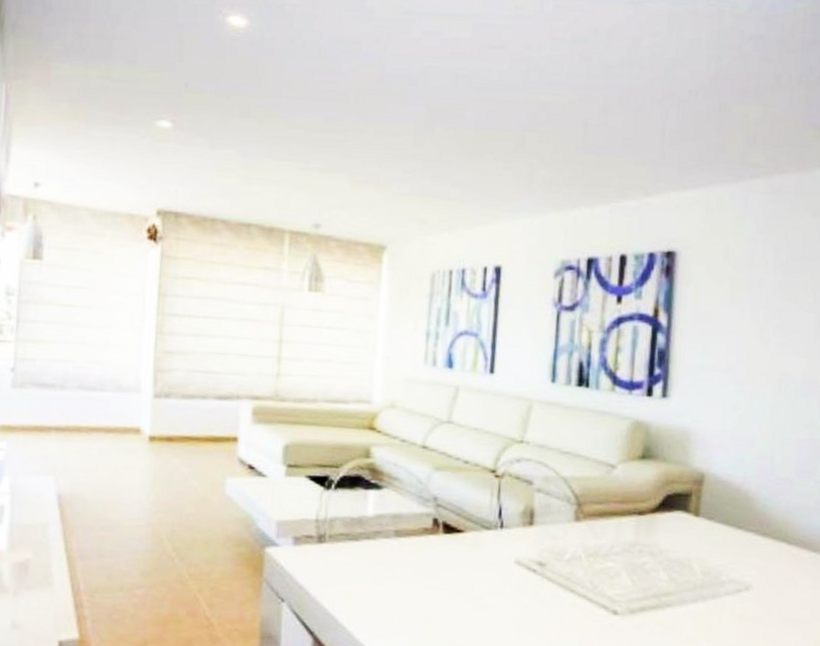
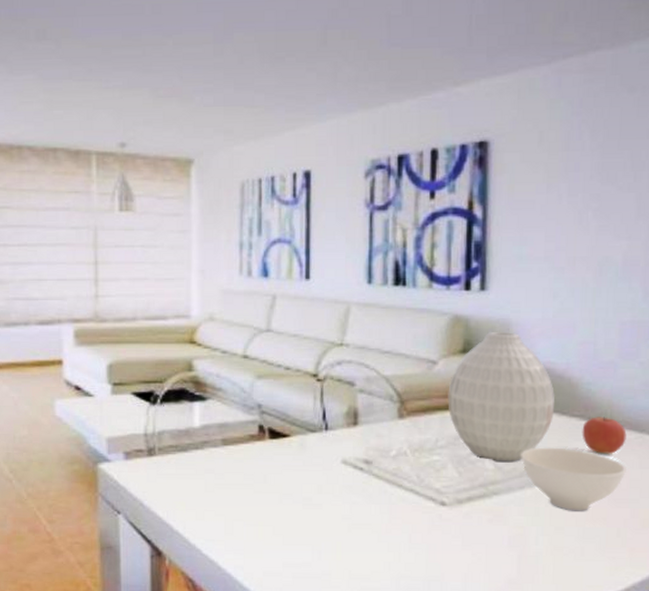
vase: none [624,439,731,574] -> present [447,331,555,462]
bowl: none [695,560,799,630] -> present [521,447,626,511]
fruit: none [756,533,801,572] -> present [582,417,627,454]

